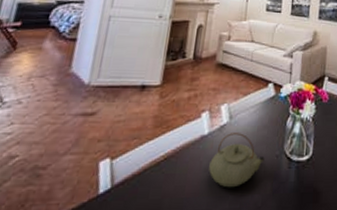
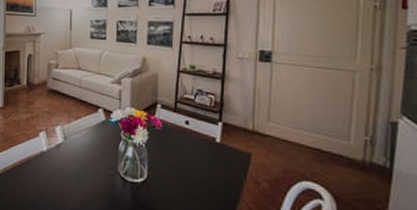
teapot: present [209,133,265,188] -> none [50,151,100,198]

